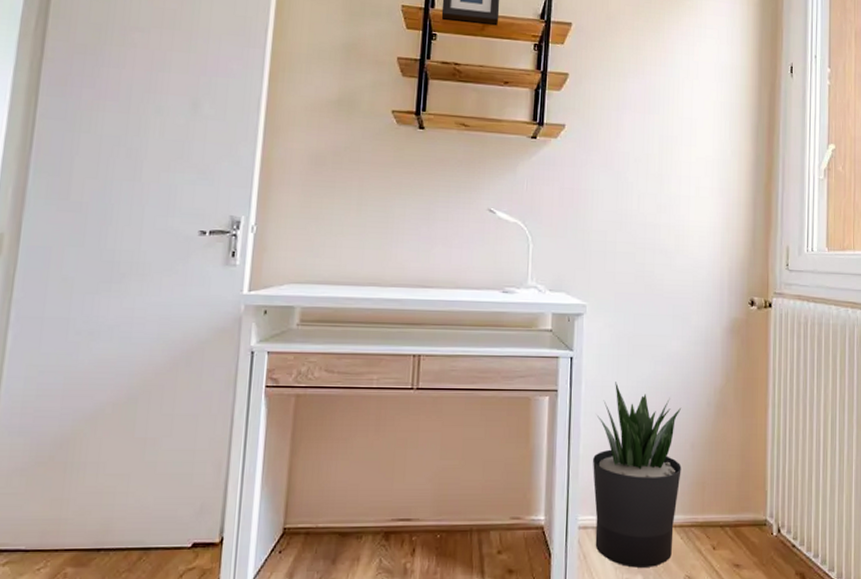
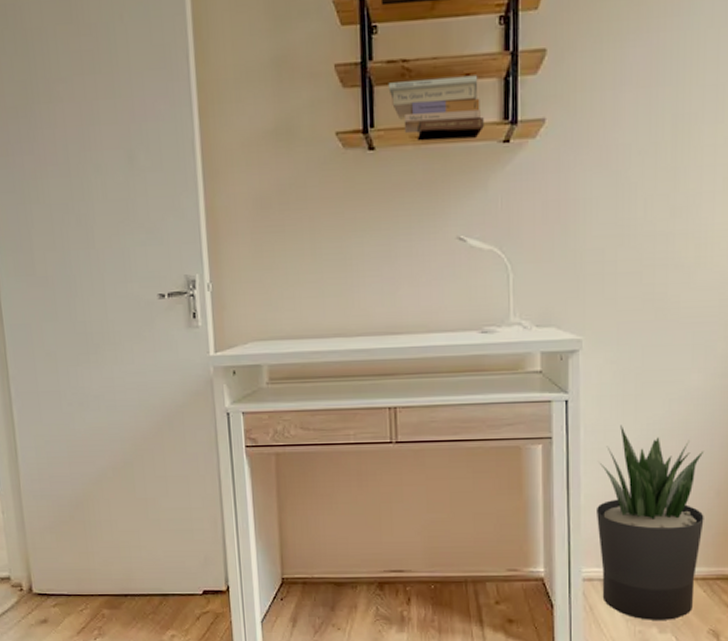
books: none [441,79,517,133] -> present [388,75,484,141]

